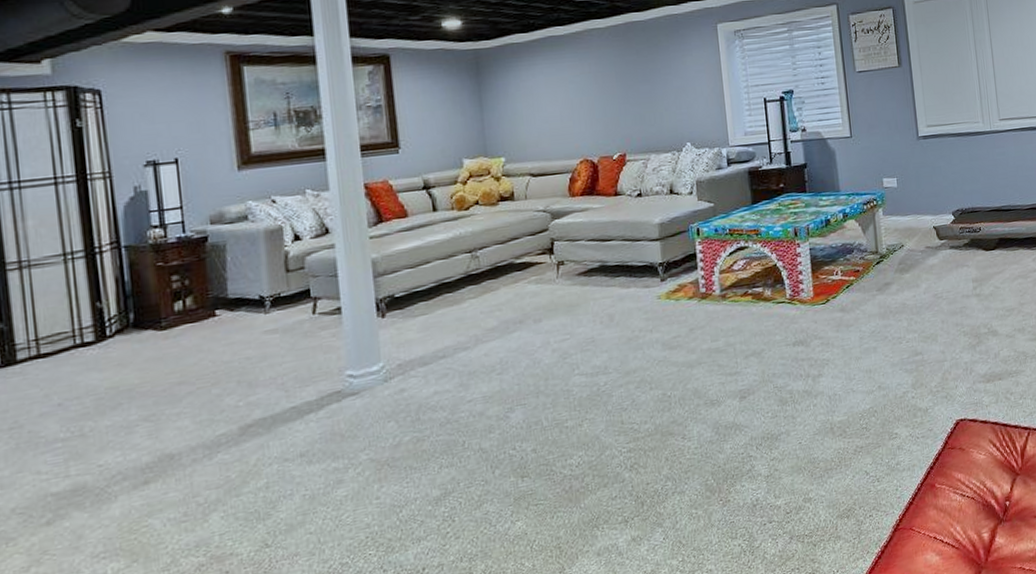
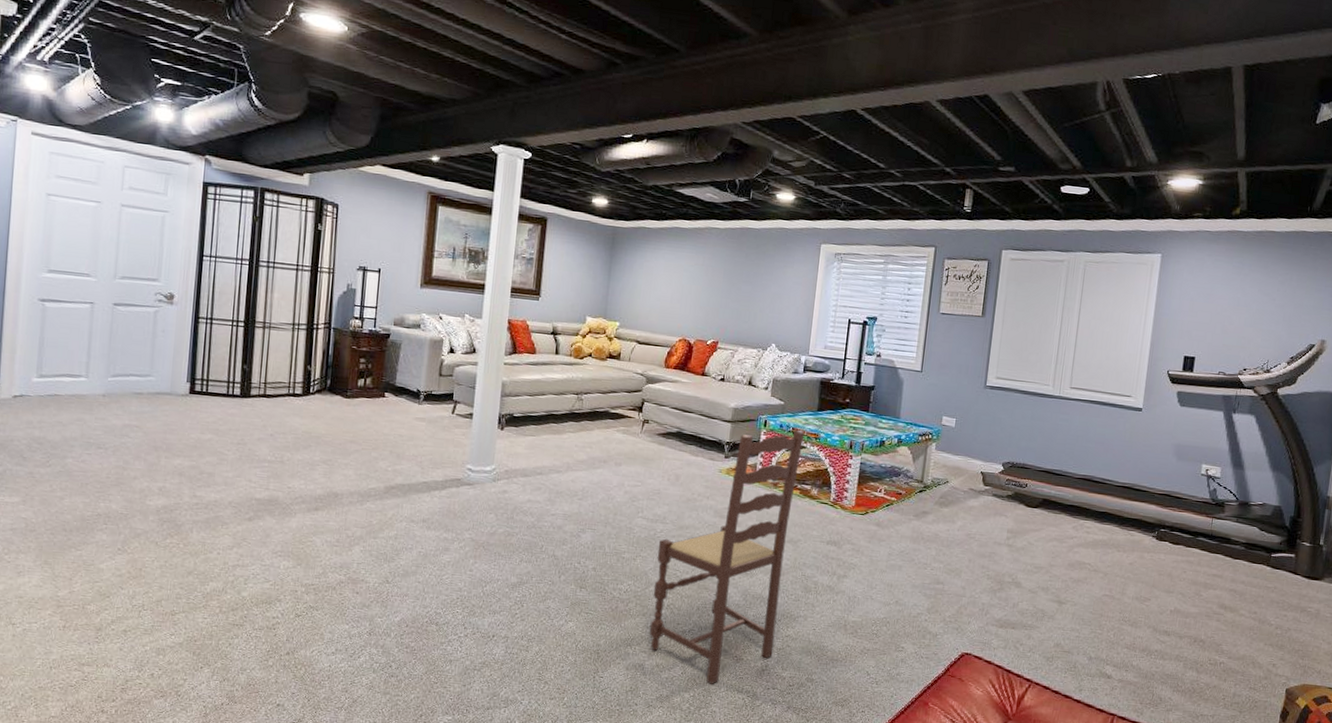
dining chair: none [605,229,761,541] -> present [649,429,805,684]

